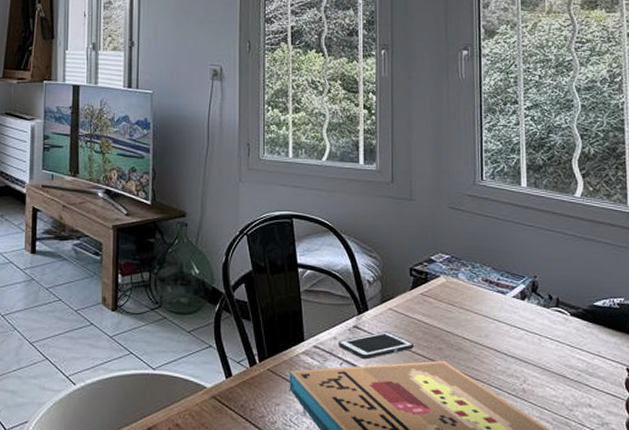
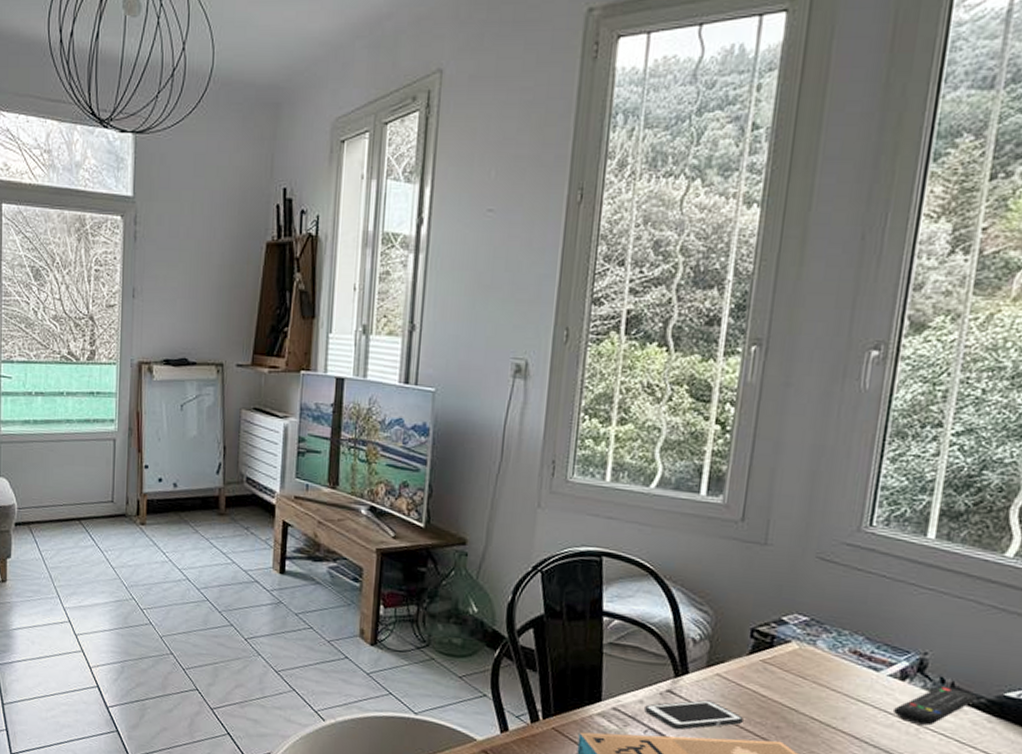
remote control: none [521,301,576,335] -> present [894,685,977,726]

